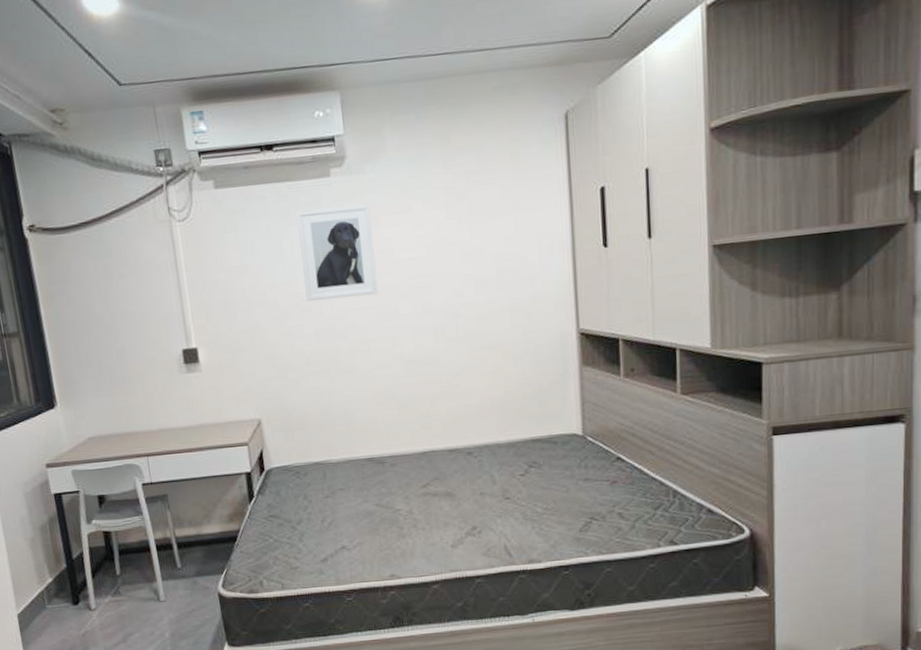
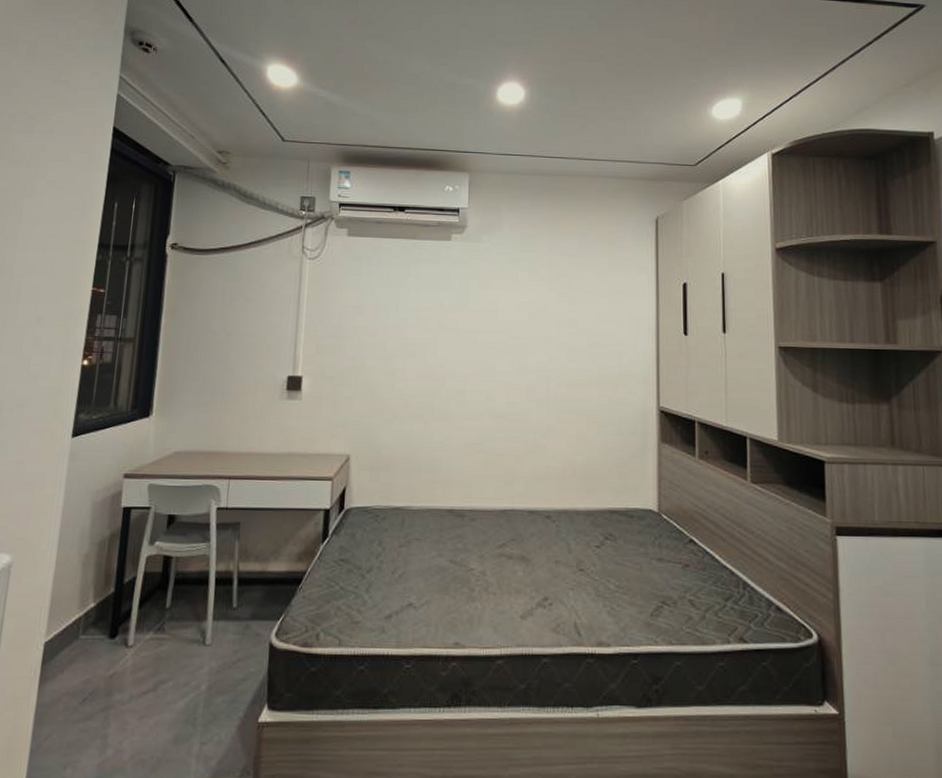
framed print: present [297,203,378,302] -> none [413,266,482,349]

